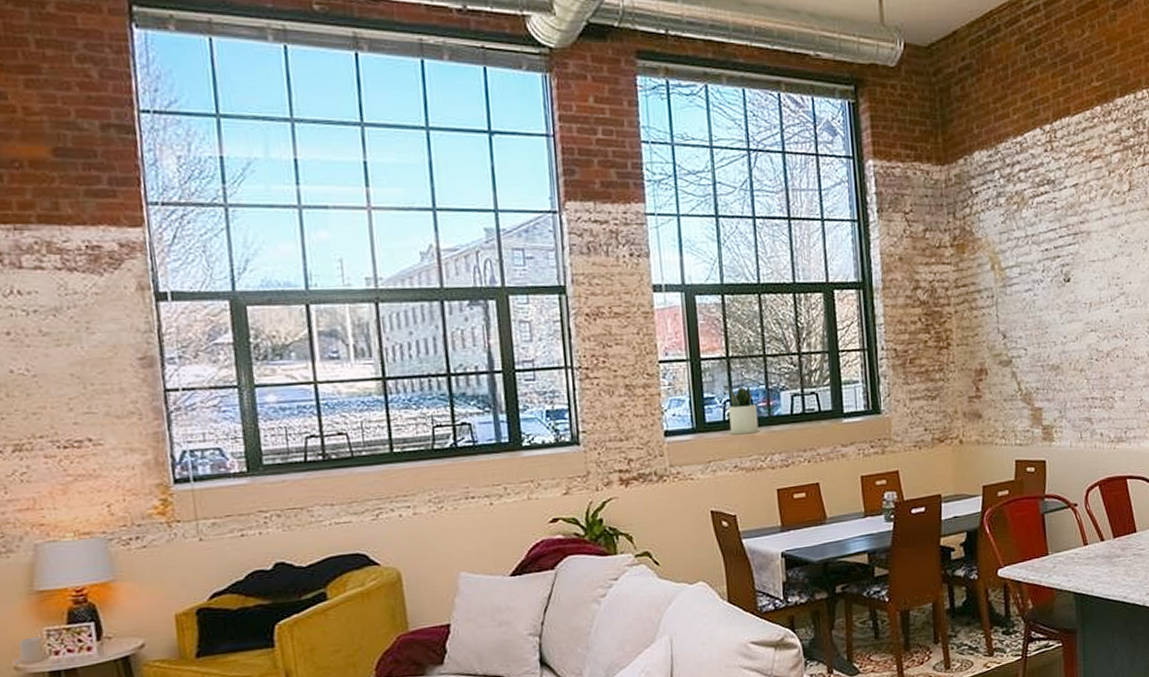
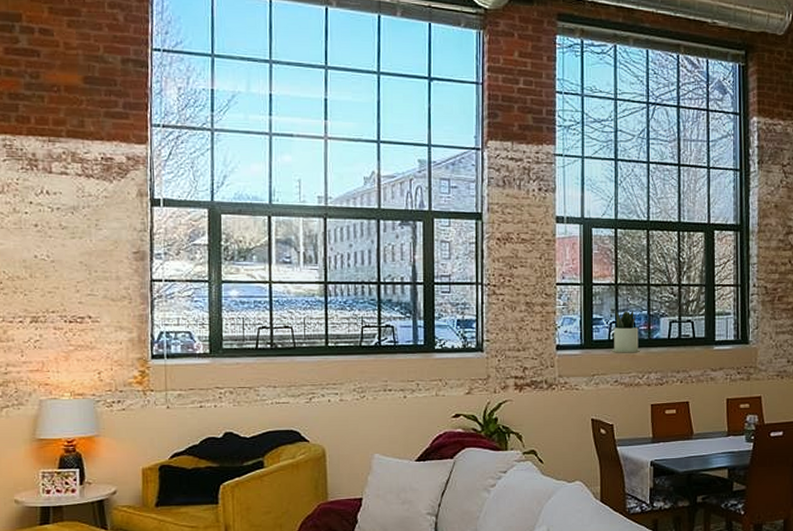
candle: present [14,636,52,666] -> none [15,476,44,500]

